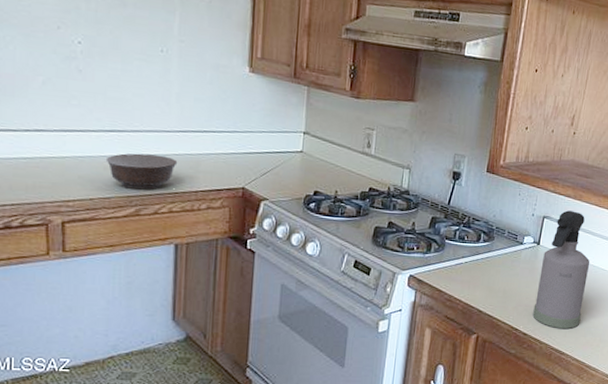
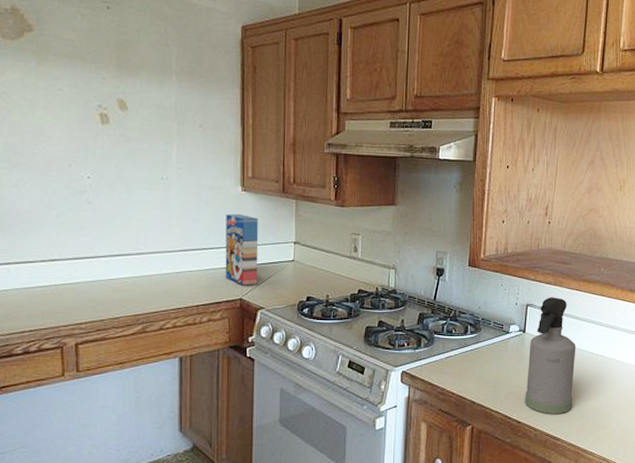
bowl: present [105,153,178,190] -> none [114,274,180,308]
cereal box: none [227,96,266,175] -> present [225,214,259,286]

